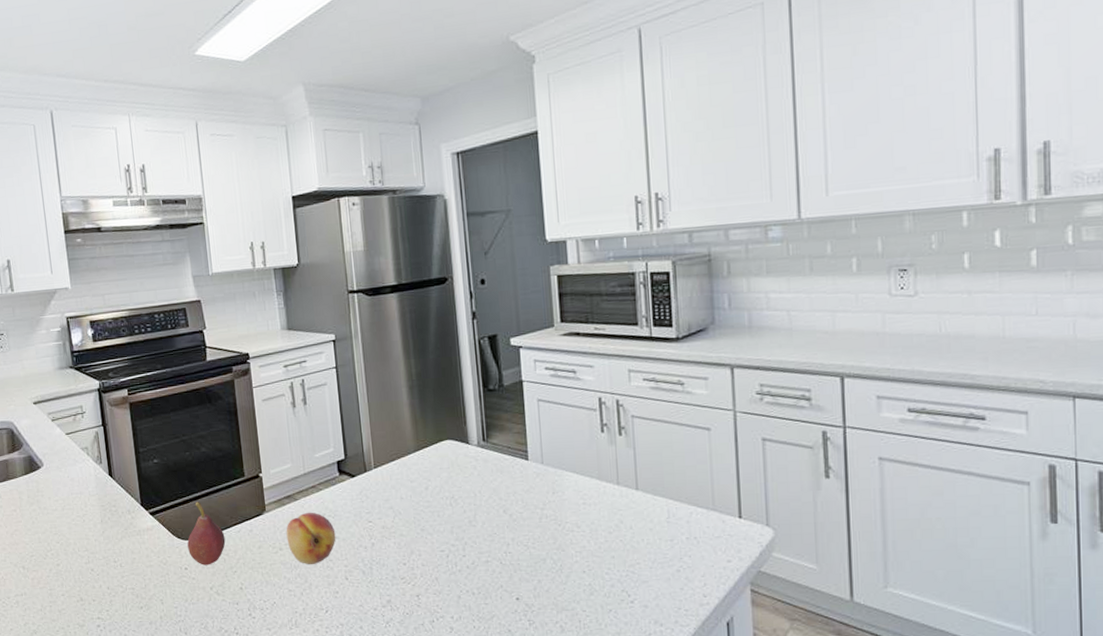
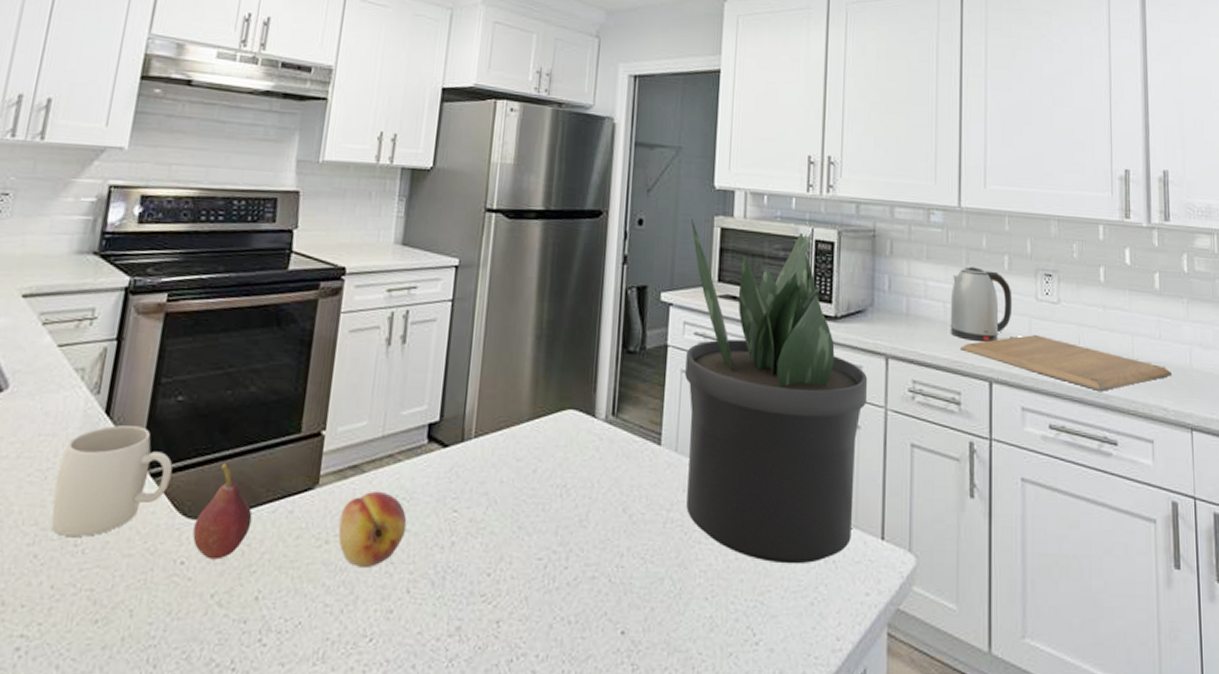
mug: none [90,482,164,556] -> present [51,425,173,536]
planter: none [529,267,716,543] -> present [685,218,868,564]
kettle: none [794,273,863,342] -> present [950,267,1012,342]
chopping board: none [808,328,1052,373] -> present [961,335,1173,391]

